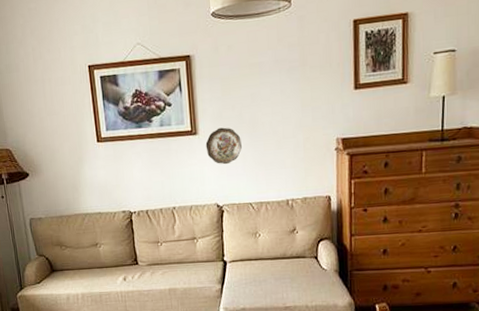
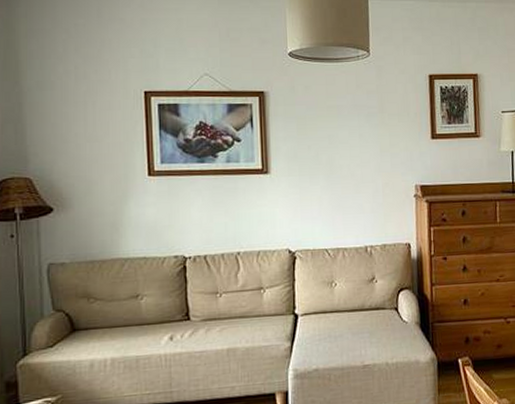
decorative plate: present [205,127,242,165] -> none [278,167,318,207]

